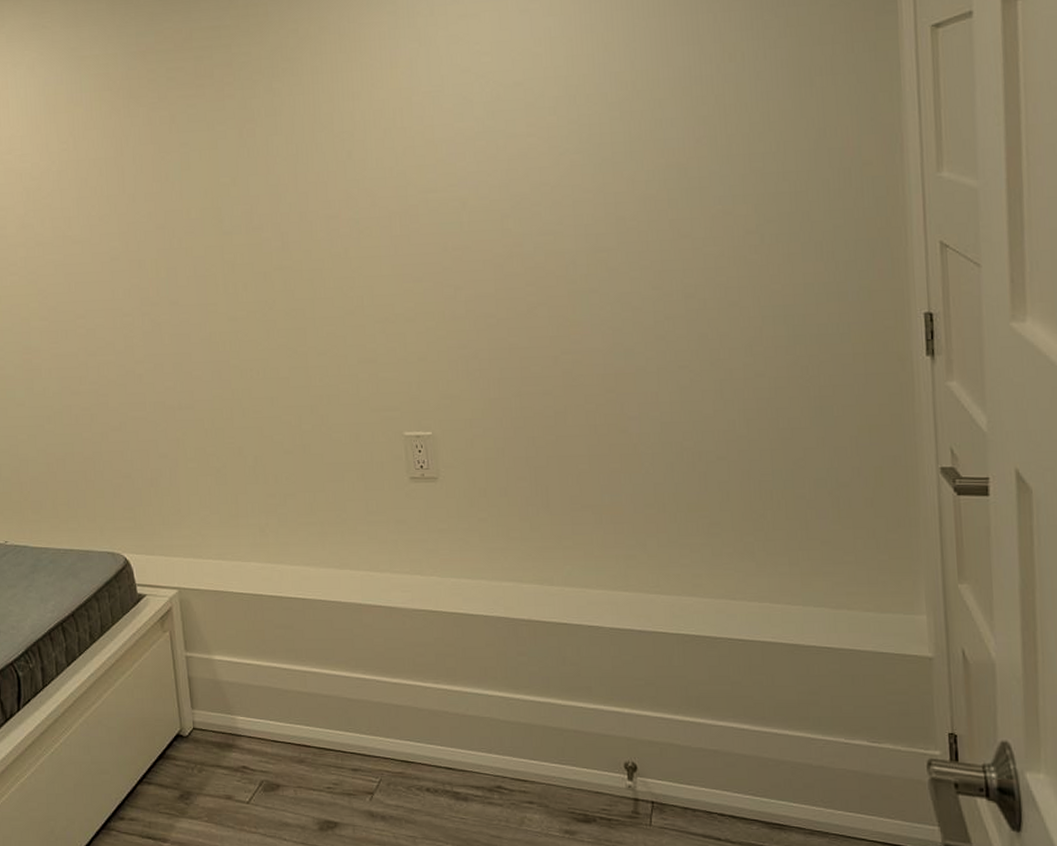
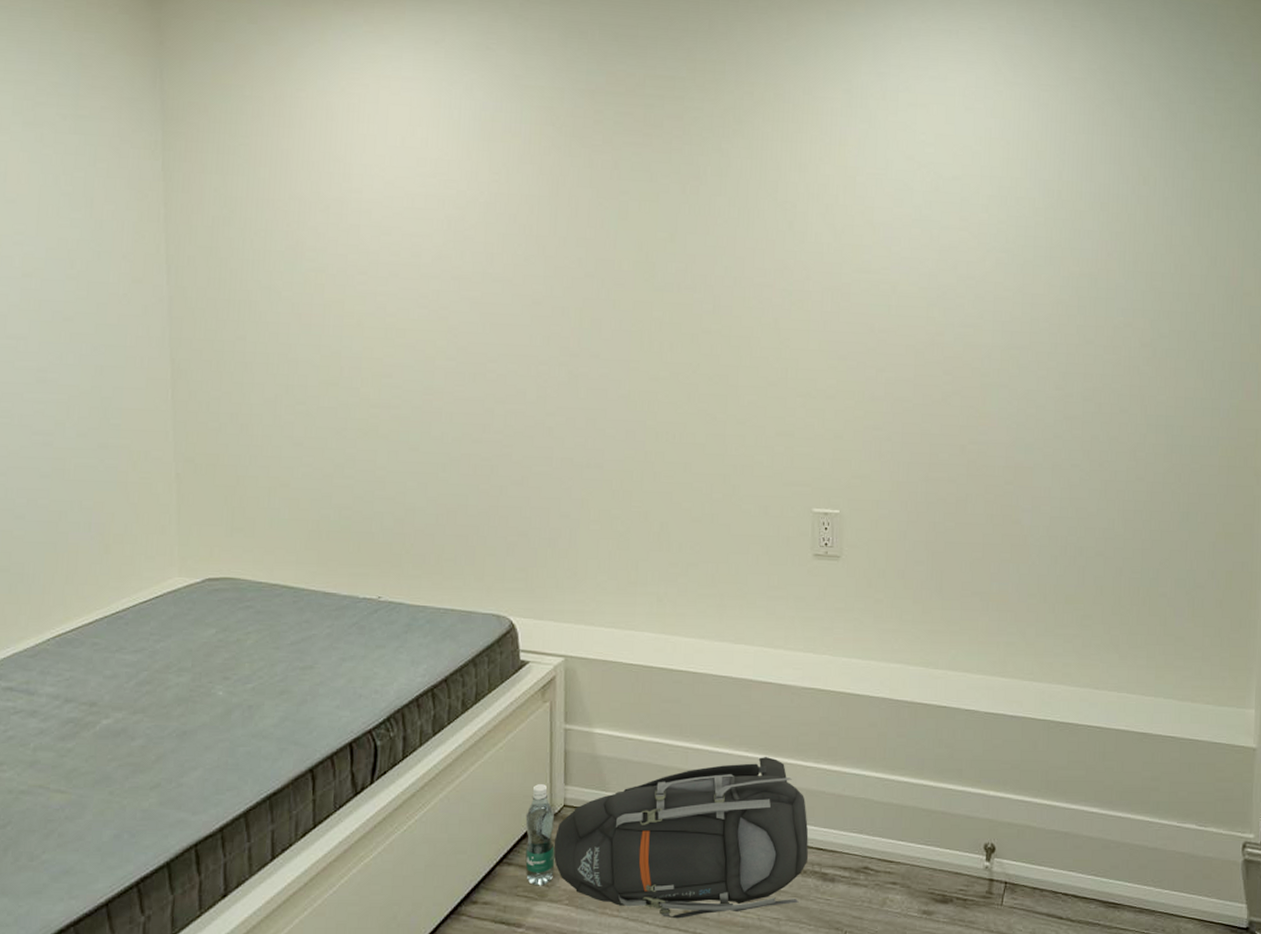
bottle: none [159,708,192,804] -> present [525,783,555,886]
backpack: none [188,679,438,836] -> present [553,757,809,919]

